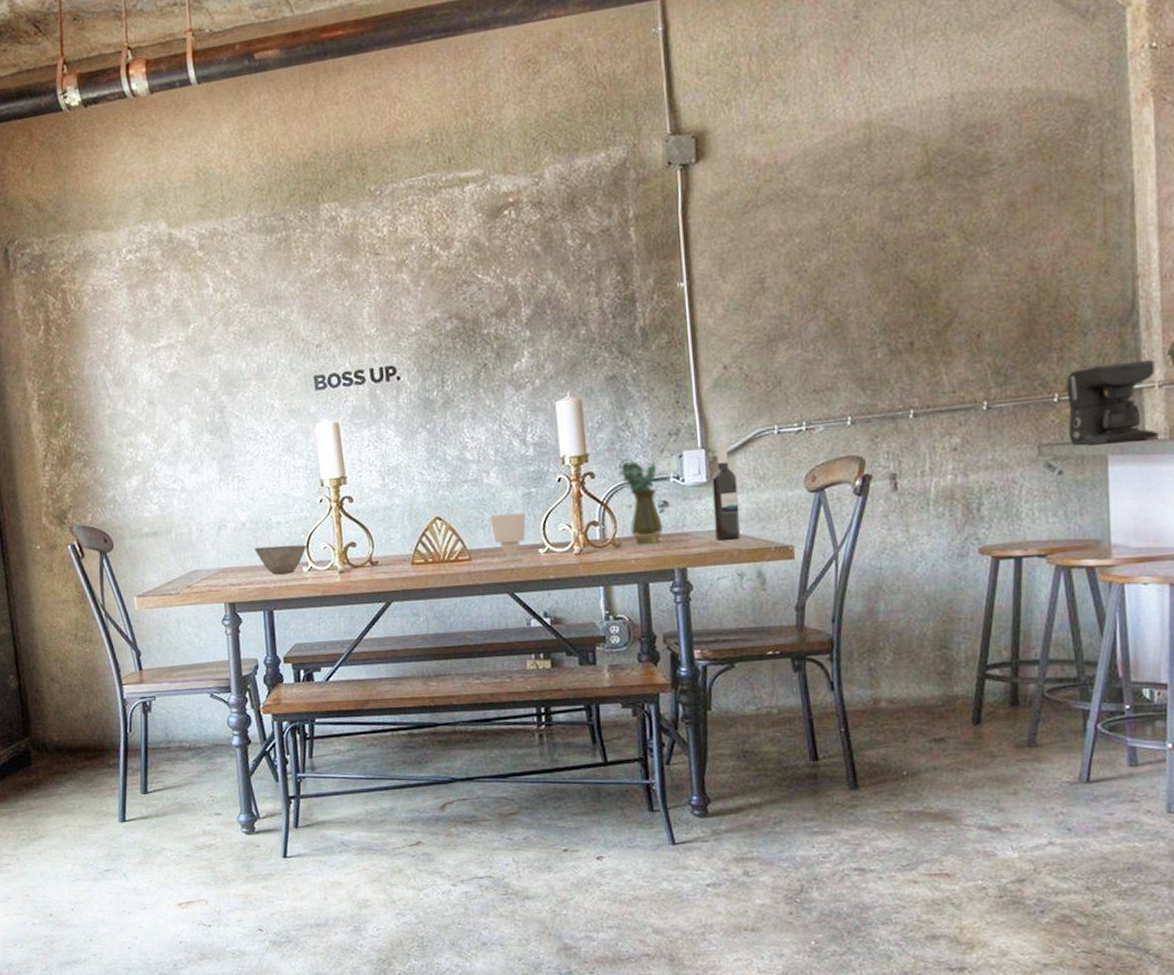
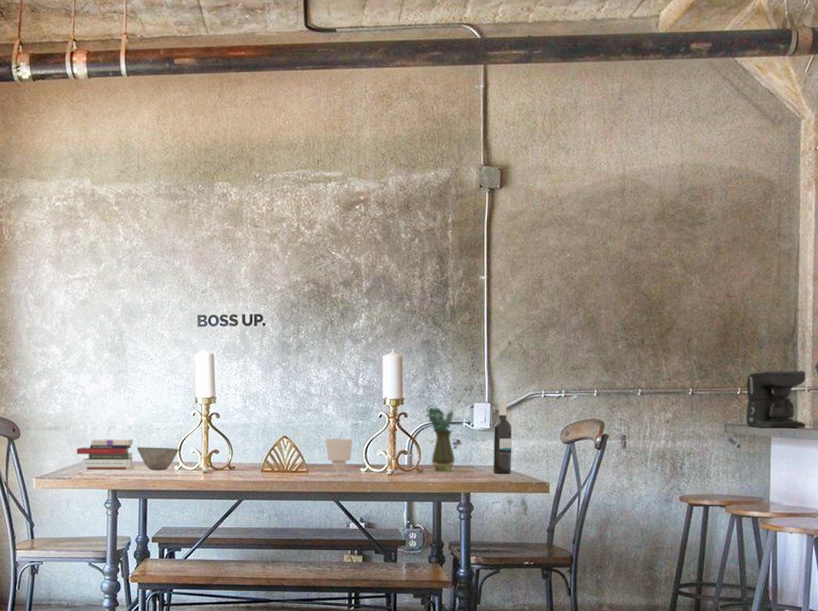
books: none [182,537,254,582] -> present [77,438,135,470]

